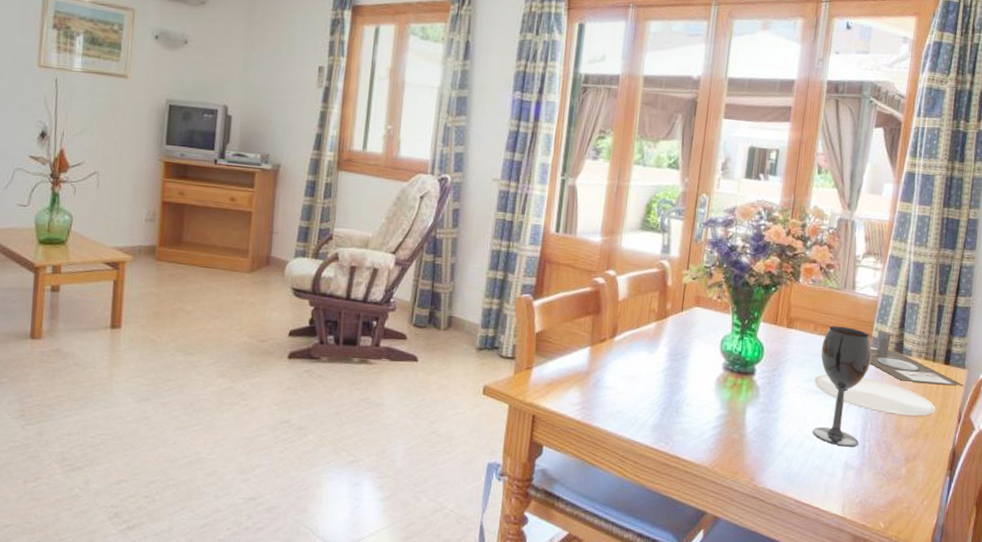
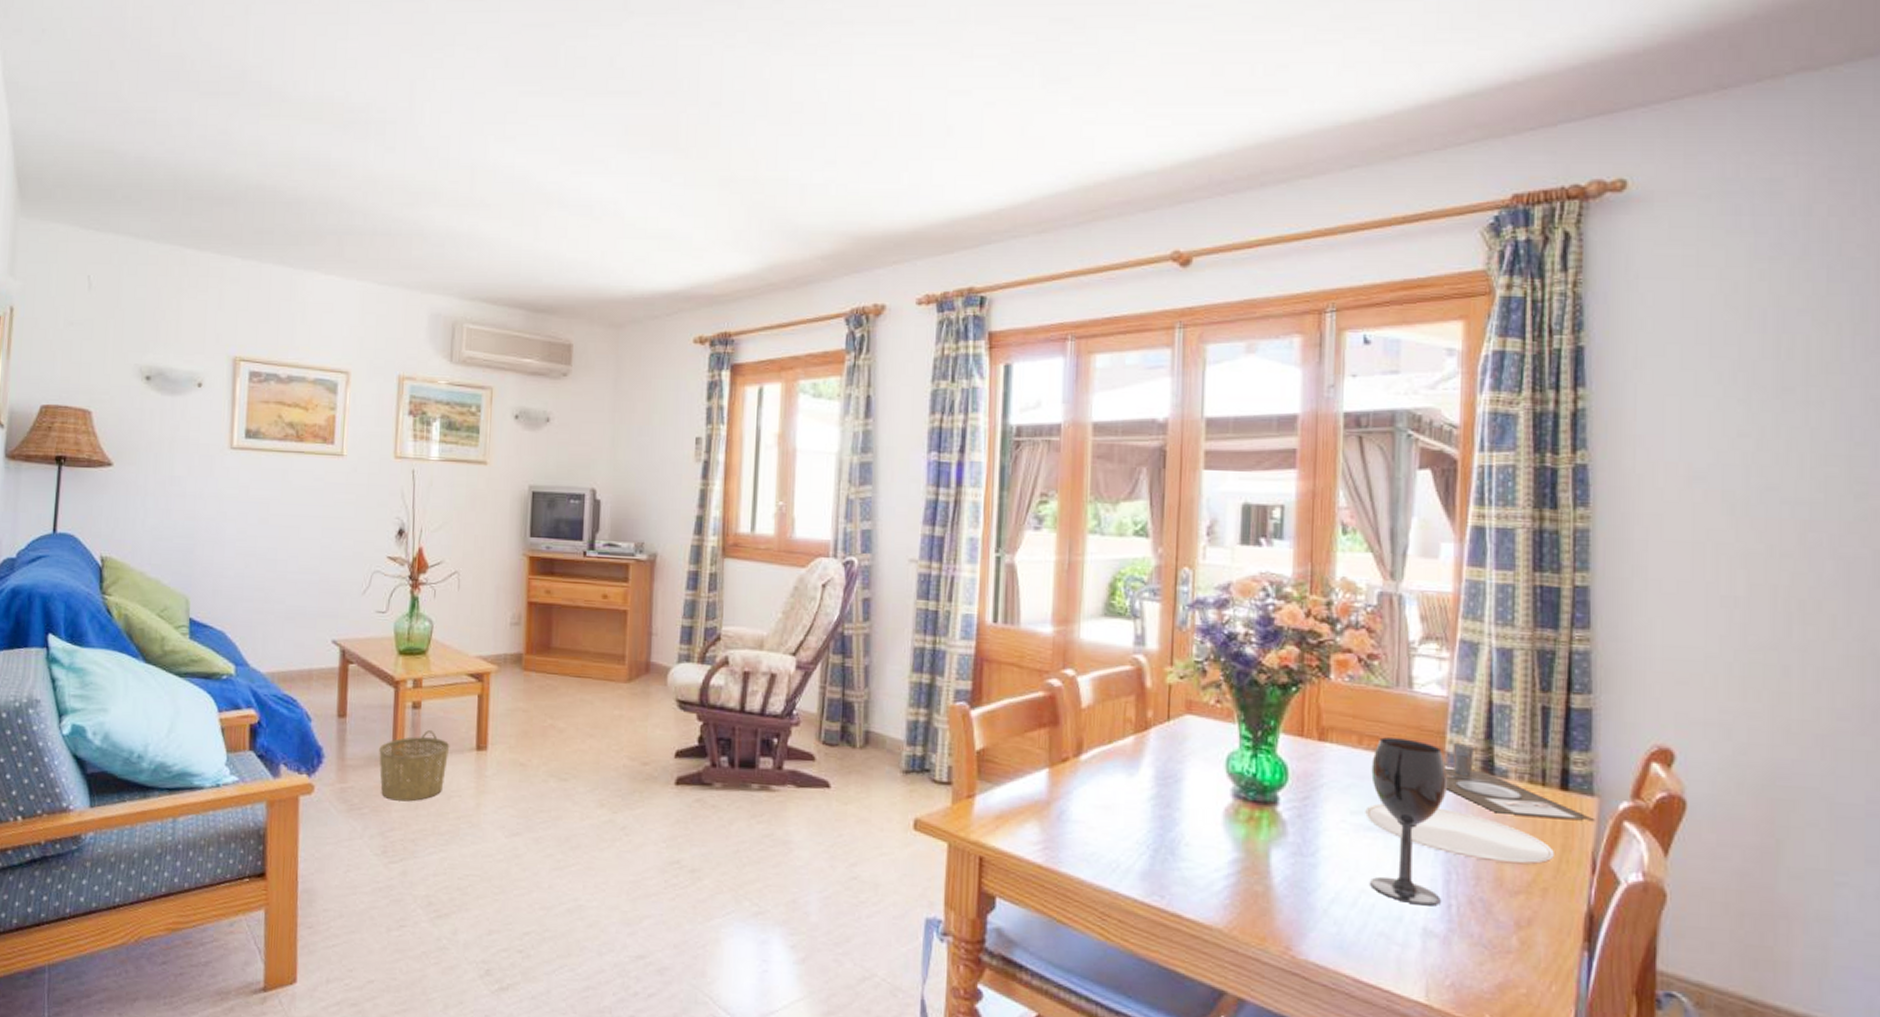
basket: none [18,311,86,372] -> present [379,730,450,802]

